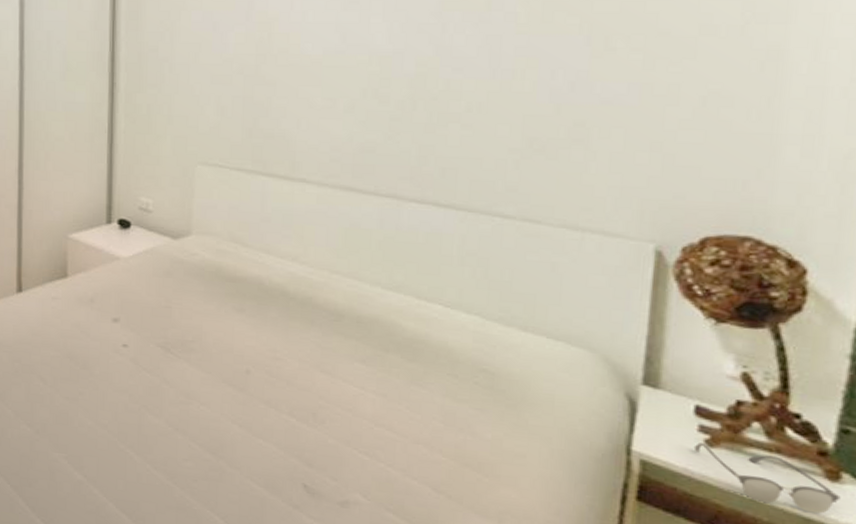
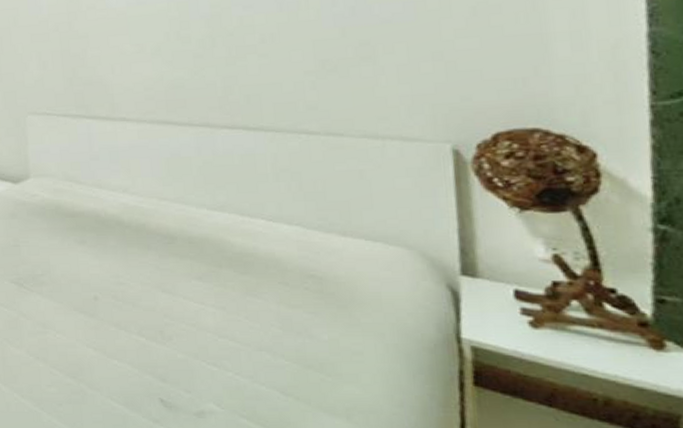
eyeglasses: present [693,443,841,514] -> none [519,325,668,383]

